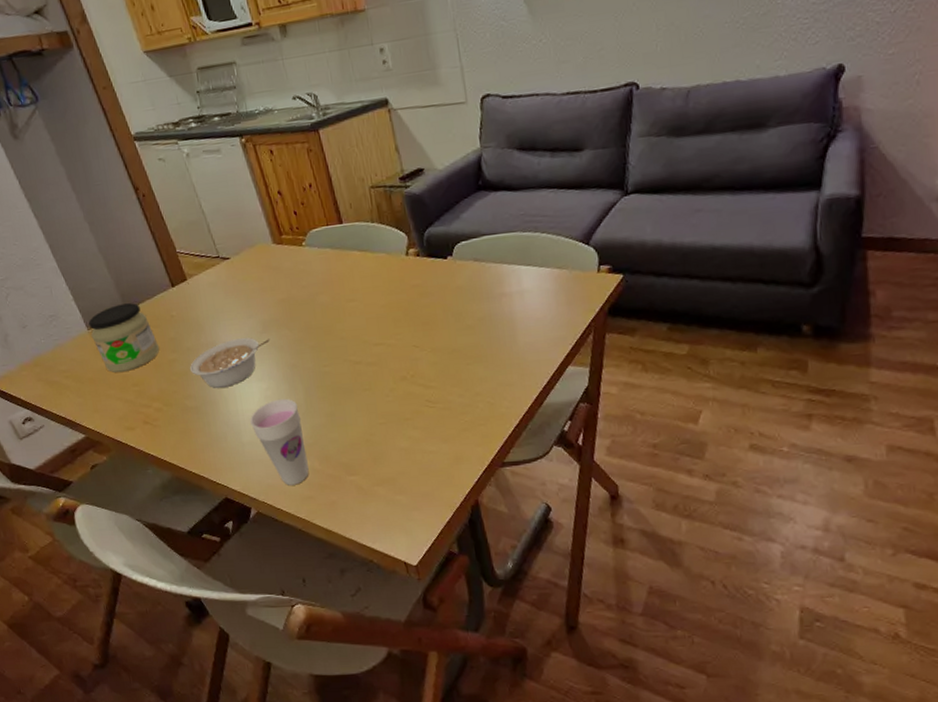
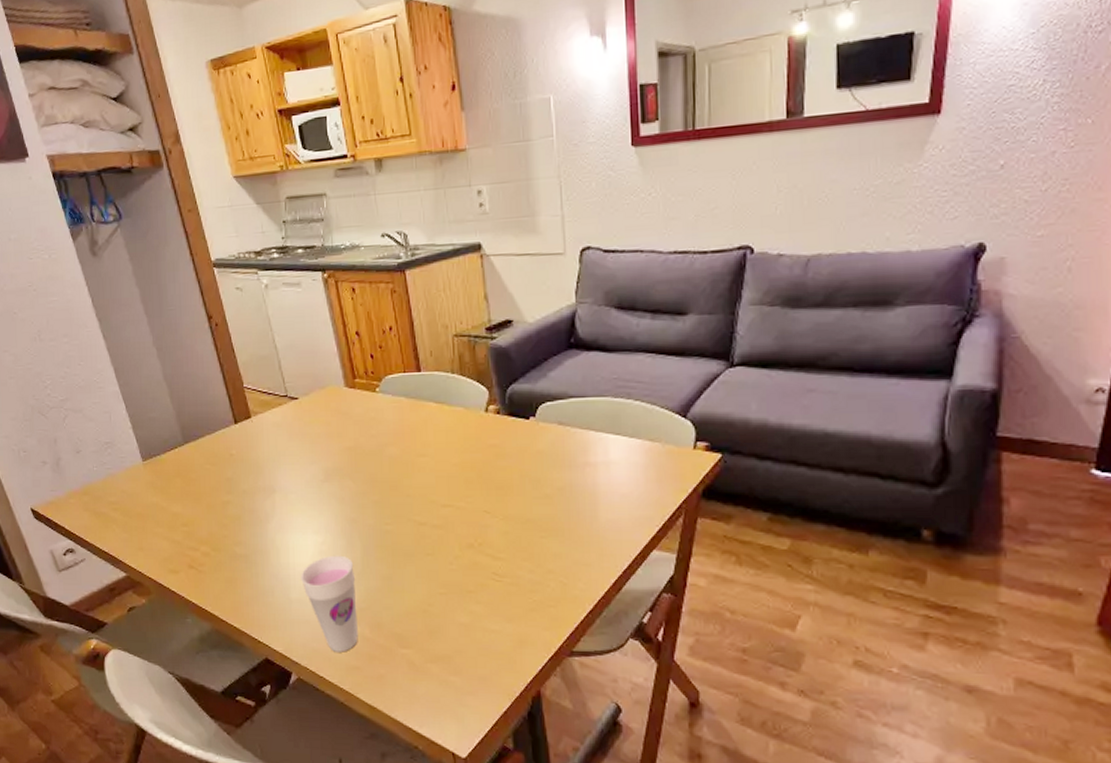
jar: present [88,303,160,373] -> none [144,437,215,510]
legume: present [189,337,270,389] -> none [243,486,331,538]

